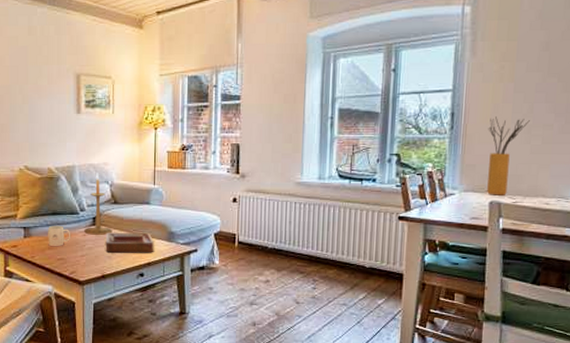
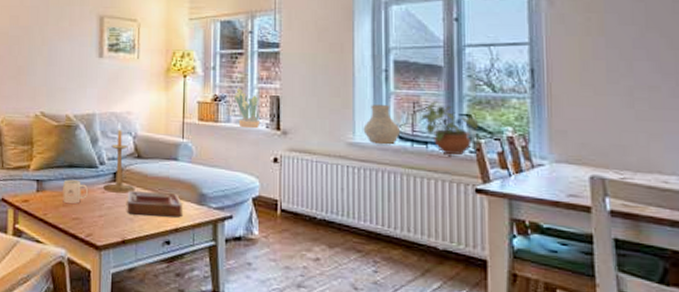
potted flower: none [199,137,222,174] -> present [233,87,260,129]
vase: none [310,147,341,183] -> present [363,104,401,145]
potted plant: none [357,144,406,189] -> present [419,101,479,156]
vase: present [487,116,530,195] -> none [578,75,630,170]

